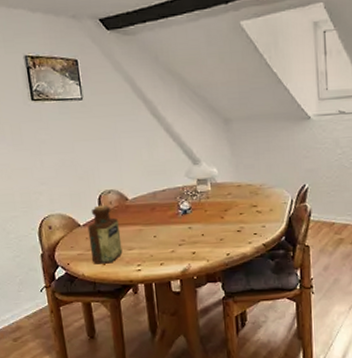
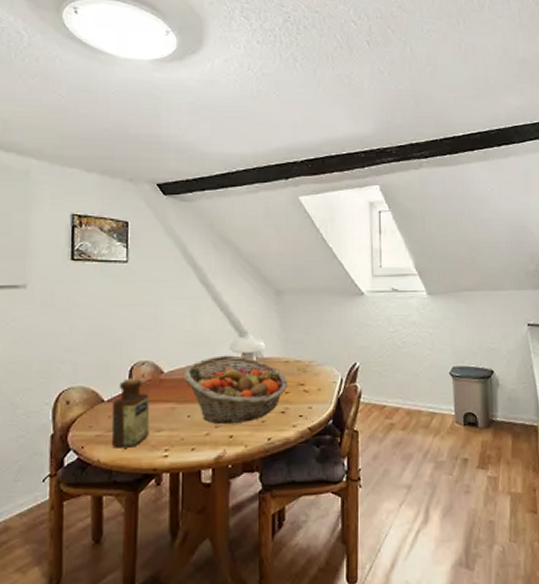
fruit basket: none [146,181,242,243] -> present [183,355,289,425]

